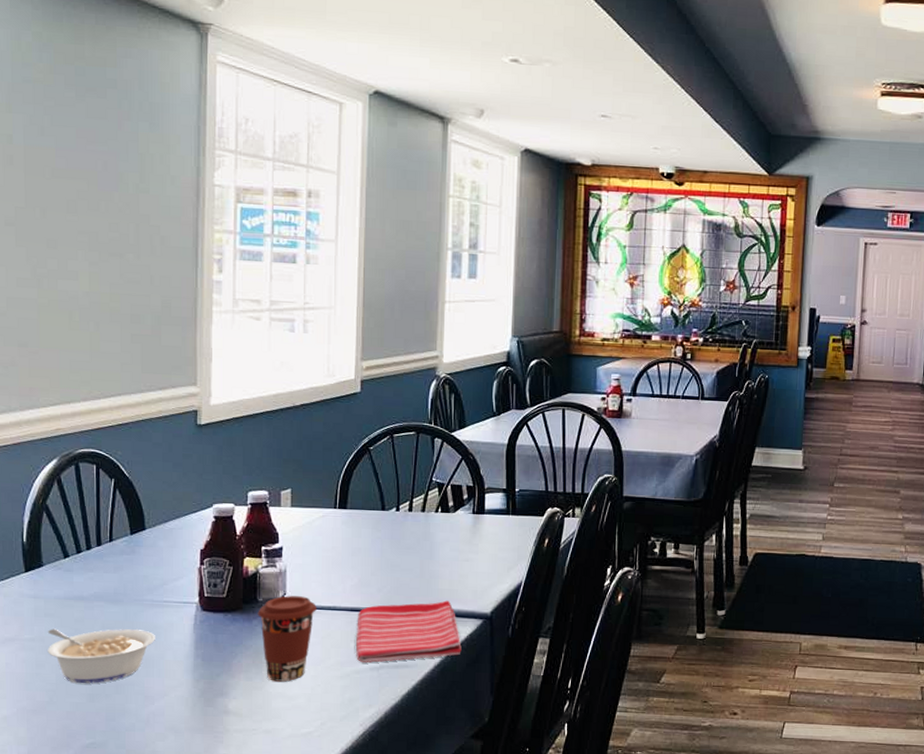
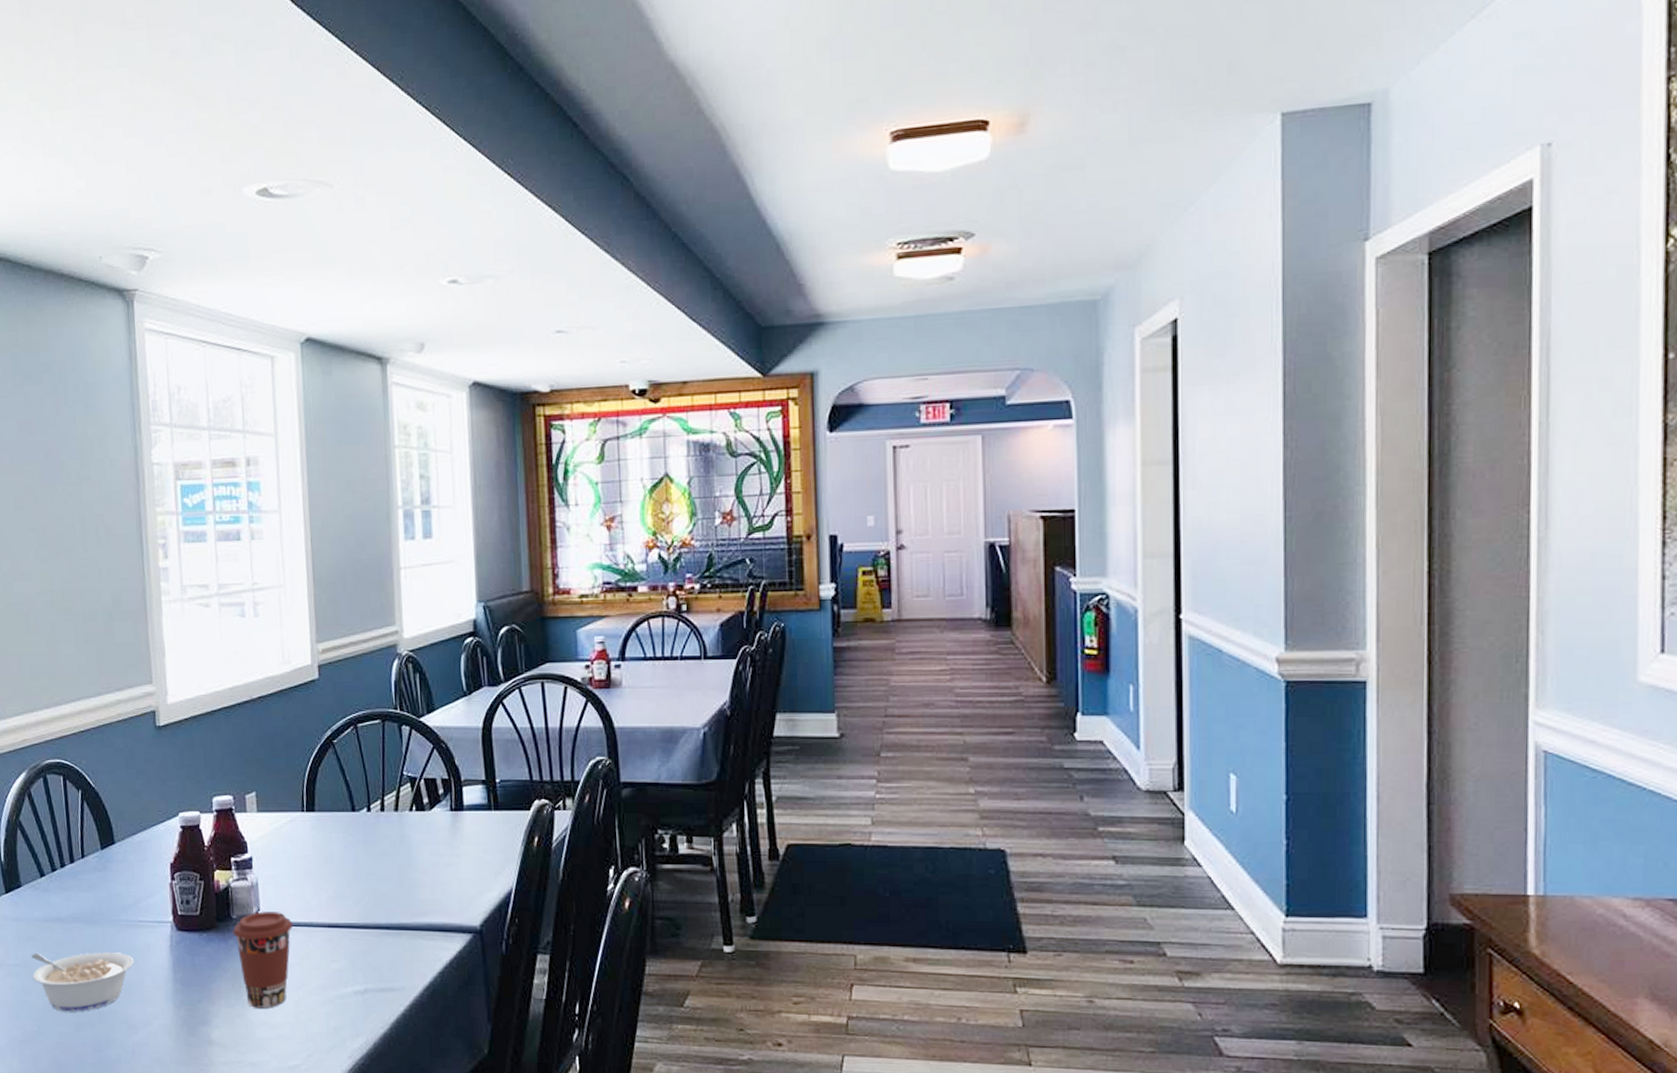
dish towel: present [355,600,462,663] -> none [335,912,452,986]

